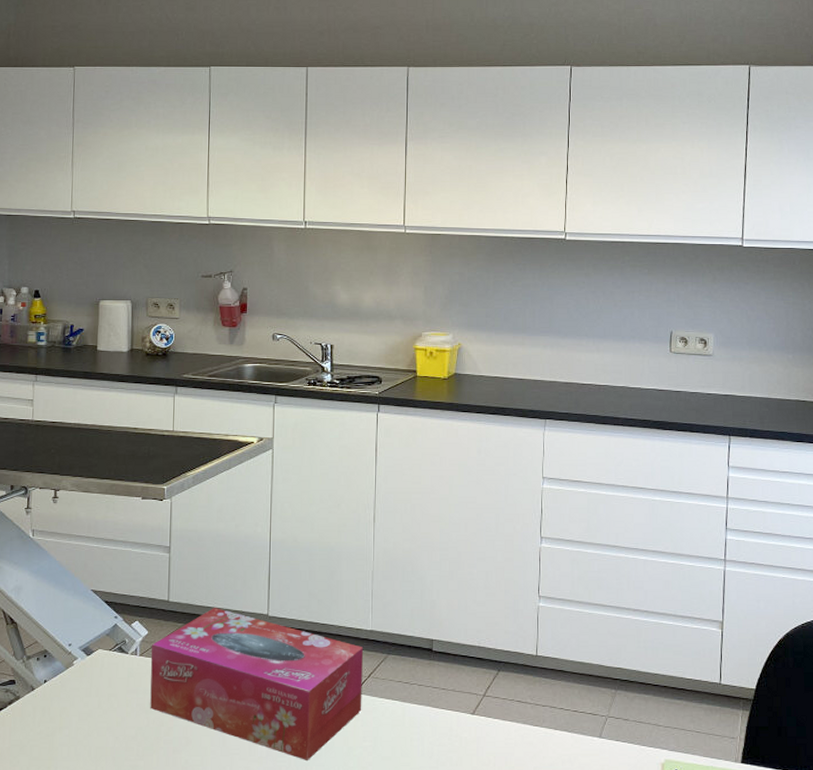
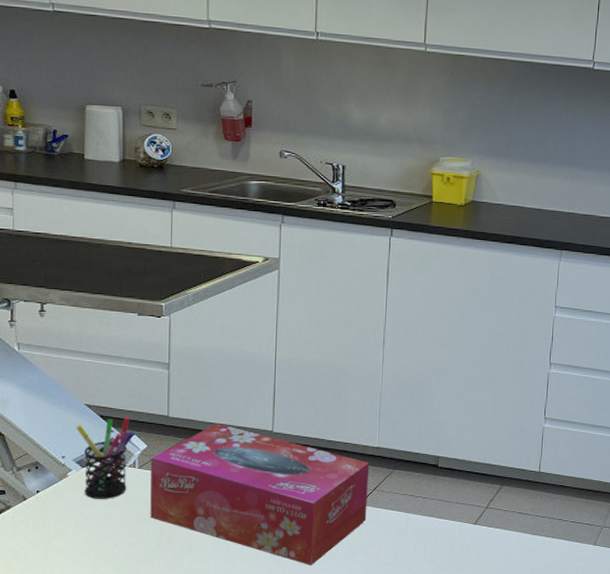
pen holder: none [82,602,136,689] -> present [76,416,134,499]

